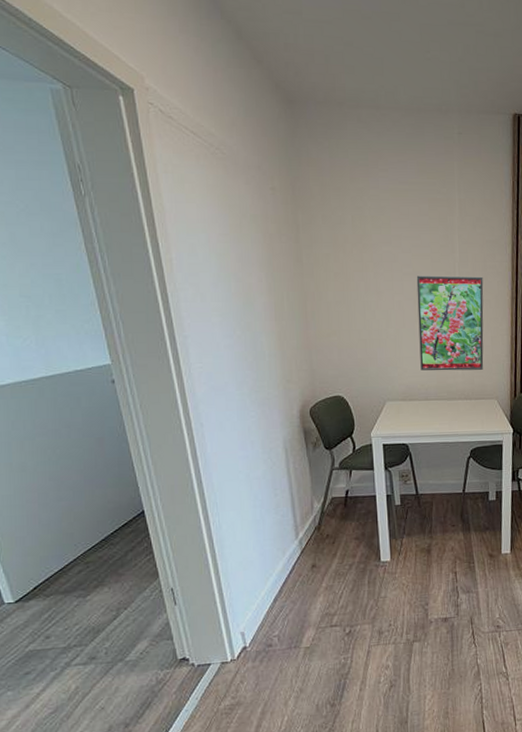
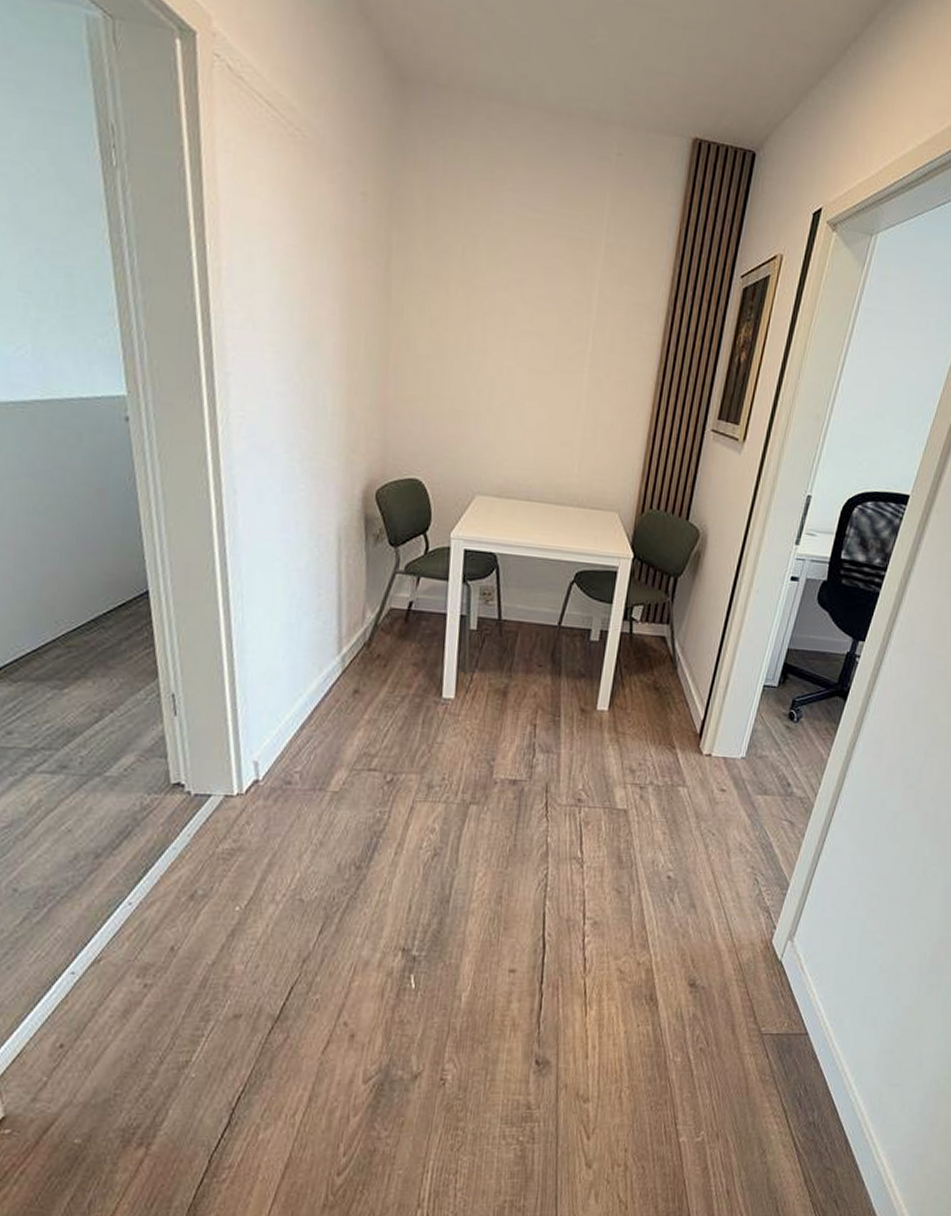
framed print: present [416,275,484,371] -> none [525,336,623,472]

